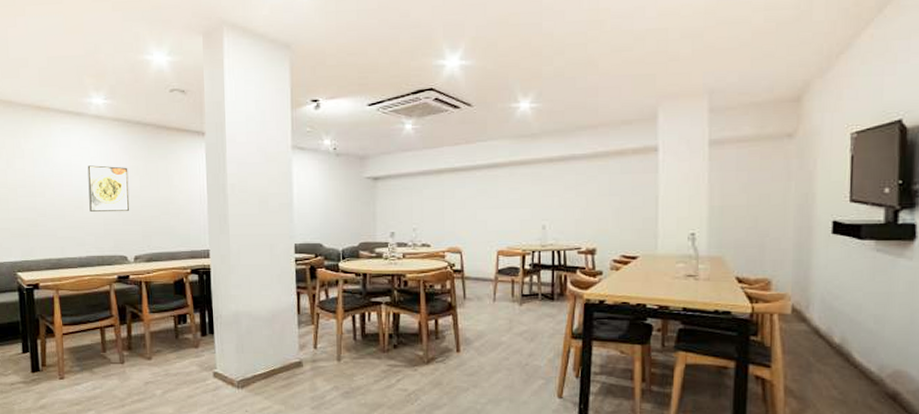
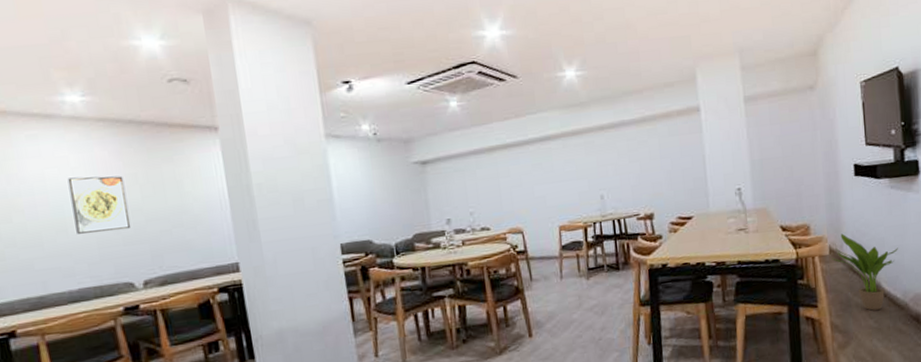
potted plant: none [793,294,878,382] -> present [831,233,898,311]

